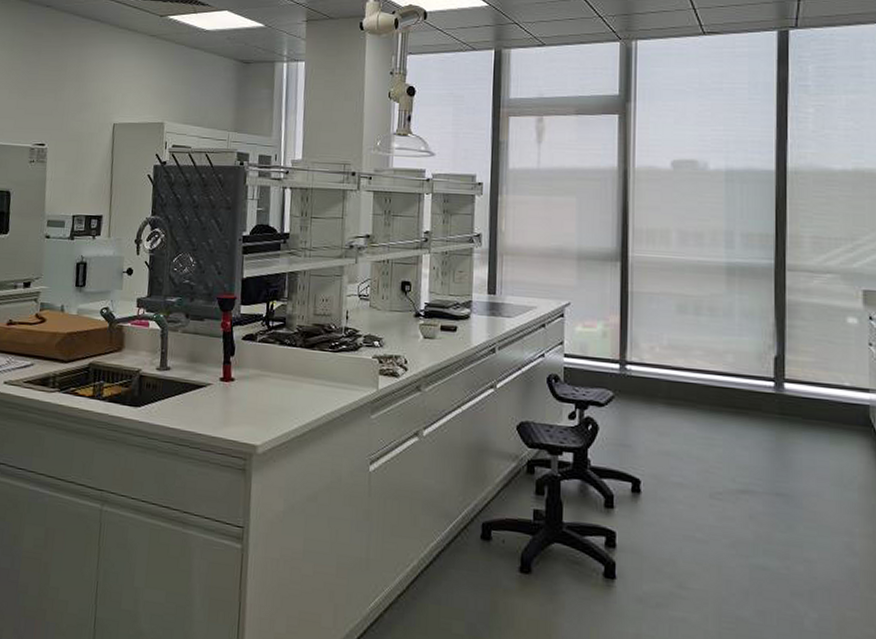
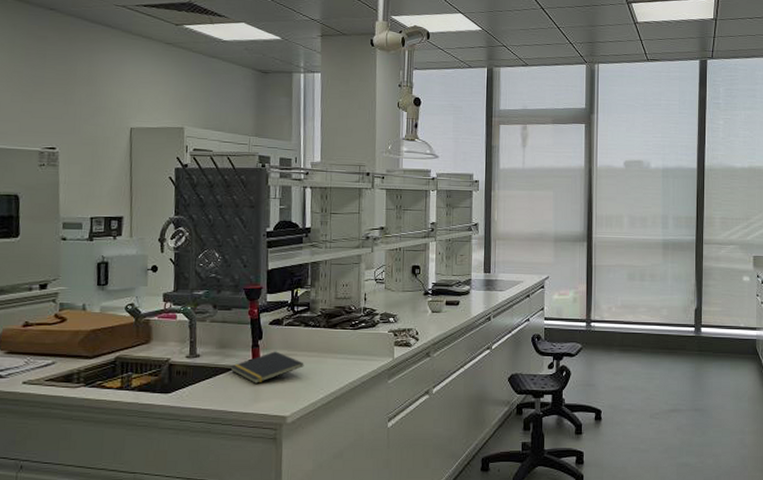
notepad: none [200,370,278,405] -> present [230,351,304,384]

